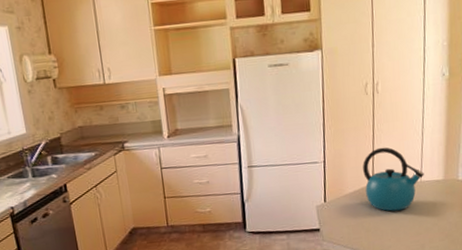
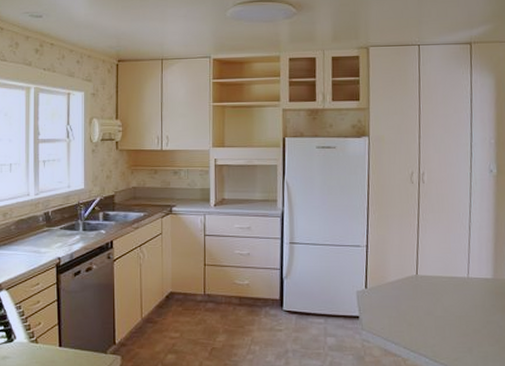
kettle: present [363,147,424,212] -> none [407,237,472,307]

